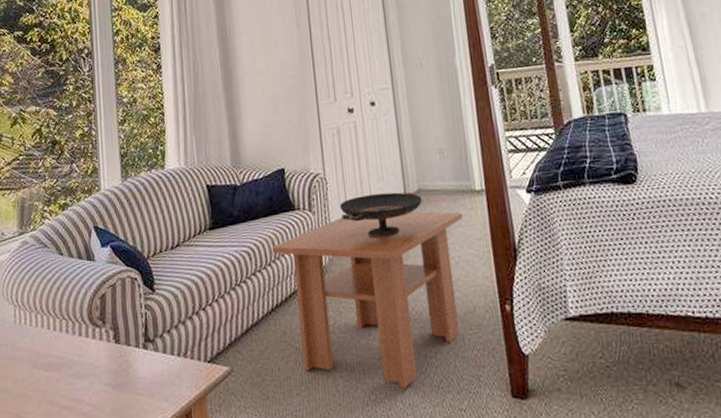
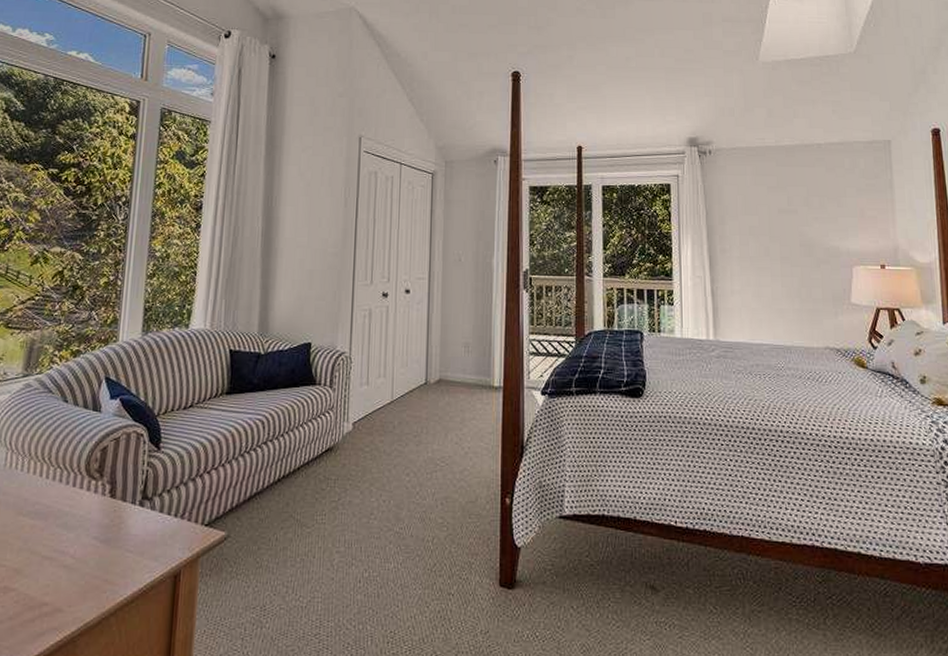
coffee table: present [272,211,464,389] -> none [287,398,479,569]
decorative bowl: present [339,192,423,238] -> none [360,379,442,420]

